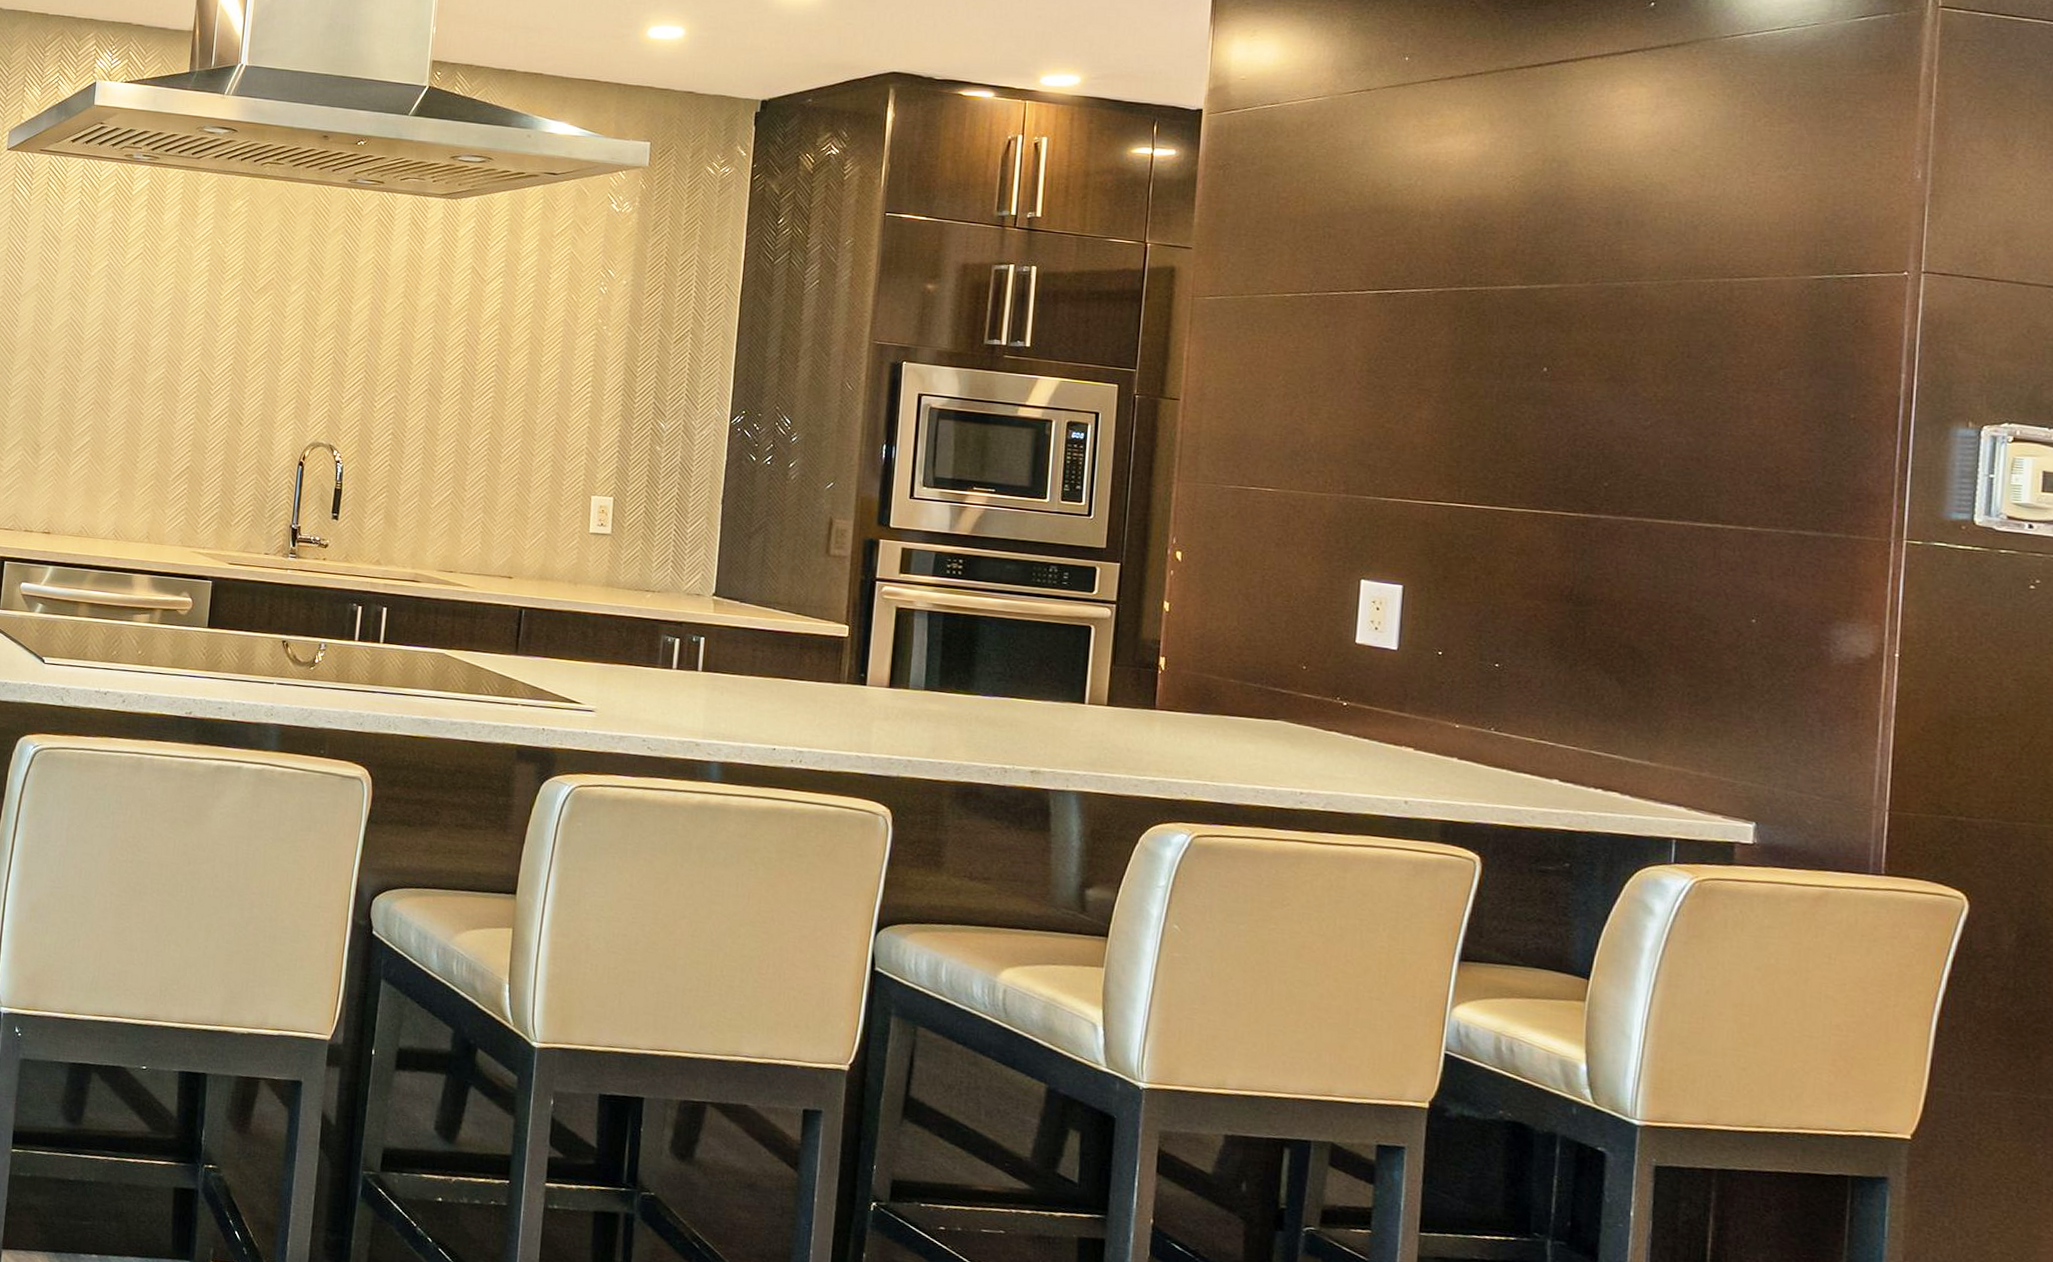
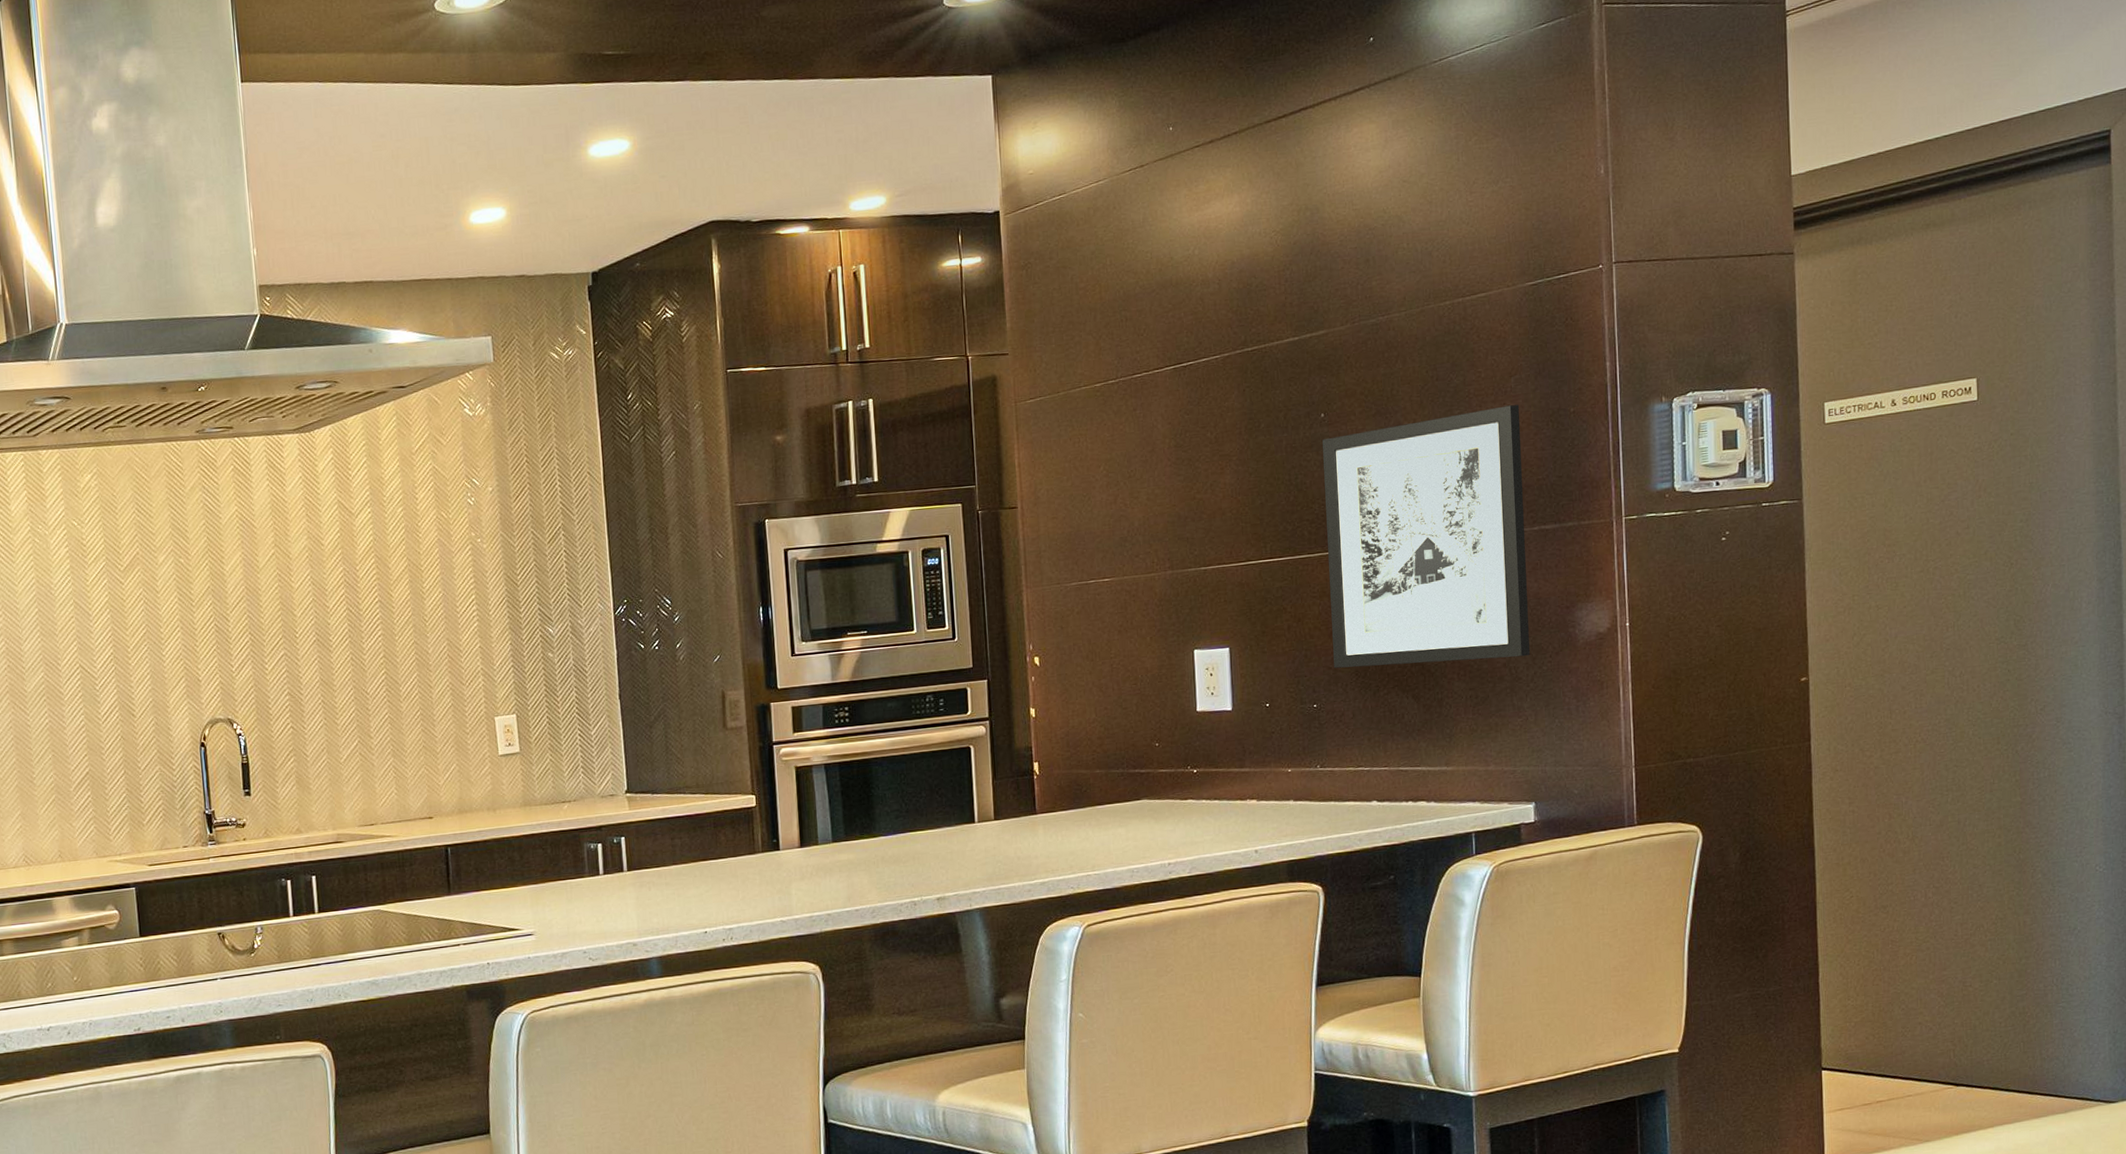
wall art: none [1524,393,1787,665] -> present [1322,404,1531,669]

